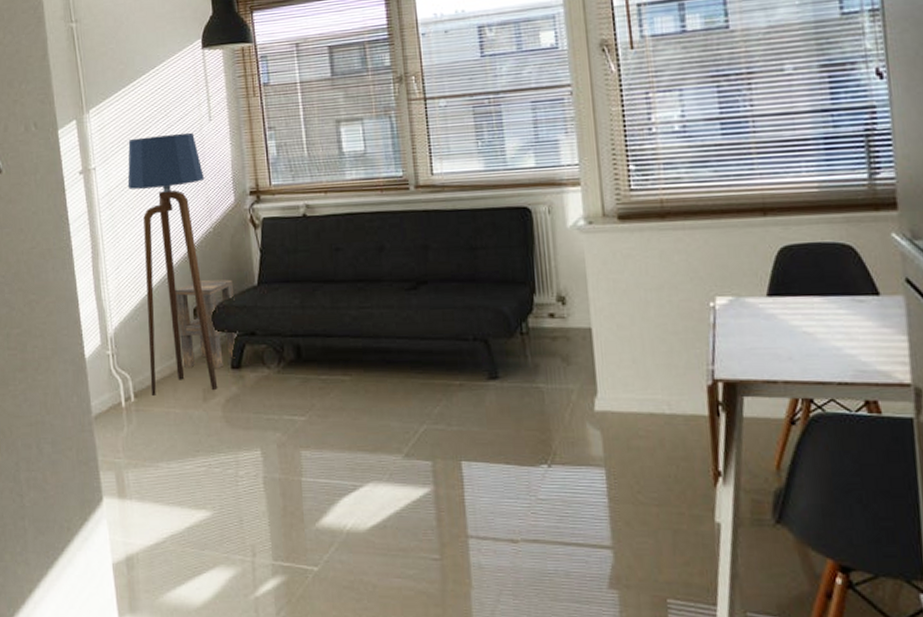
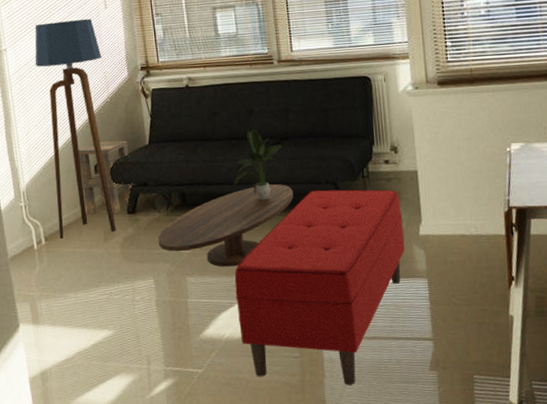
coffee table: none [267,339,433,440] -> present [158,184,294,267]
potted plant: none [359,270,418,359] -> present [234,129,281,201]
bench: none [359,348,576,601] -> present [234,189,405,386]

